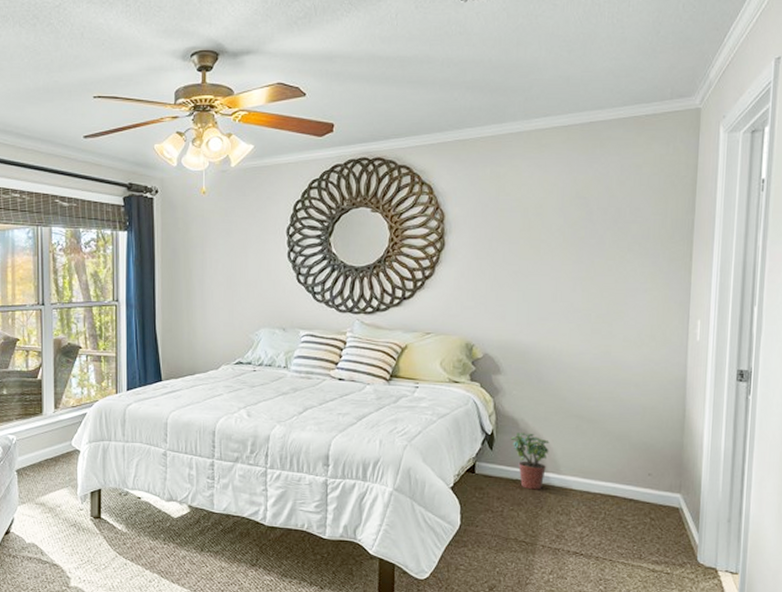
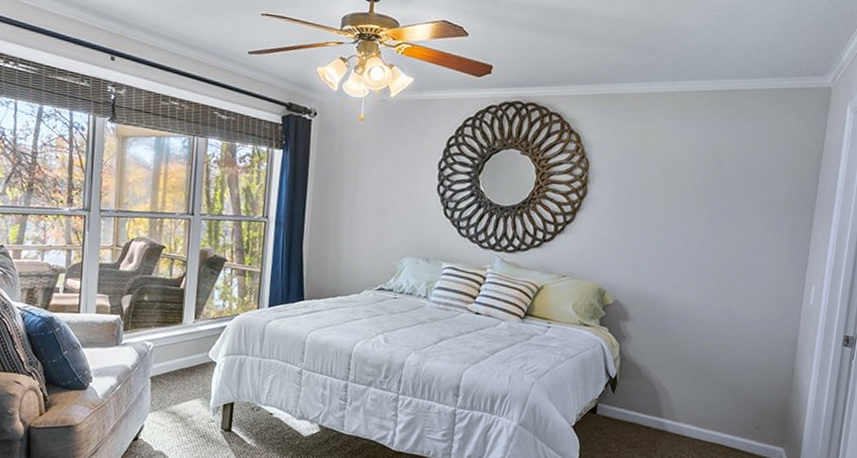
potted plant: present [510,432,550,490] -> none [632,378,668,435]

